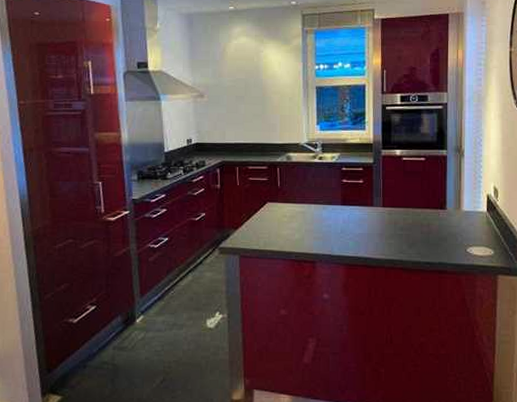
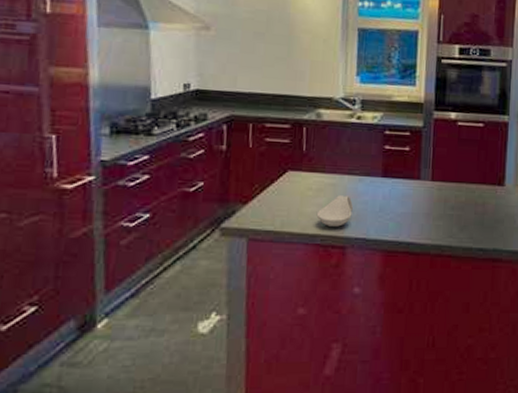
spoon rest: none [291,221,319,246] -> present [316,195,353,227]

